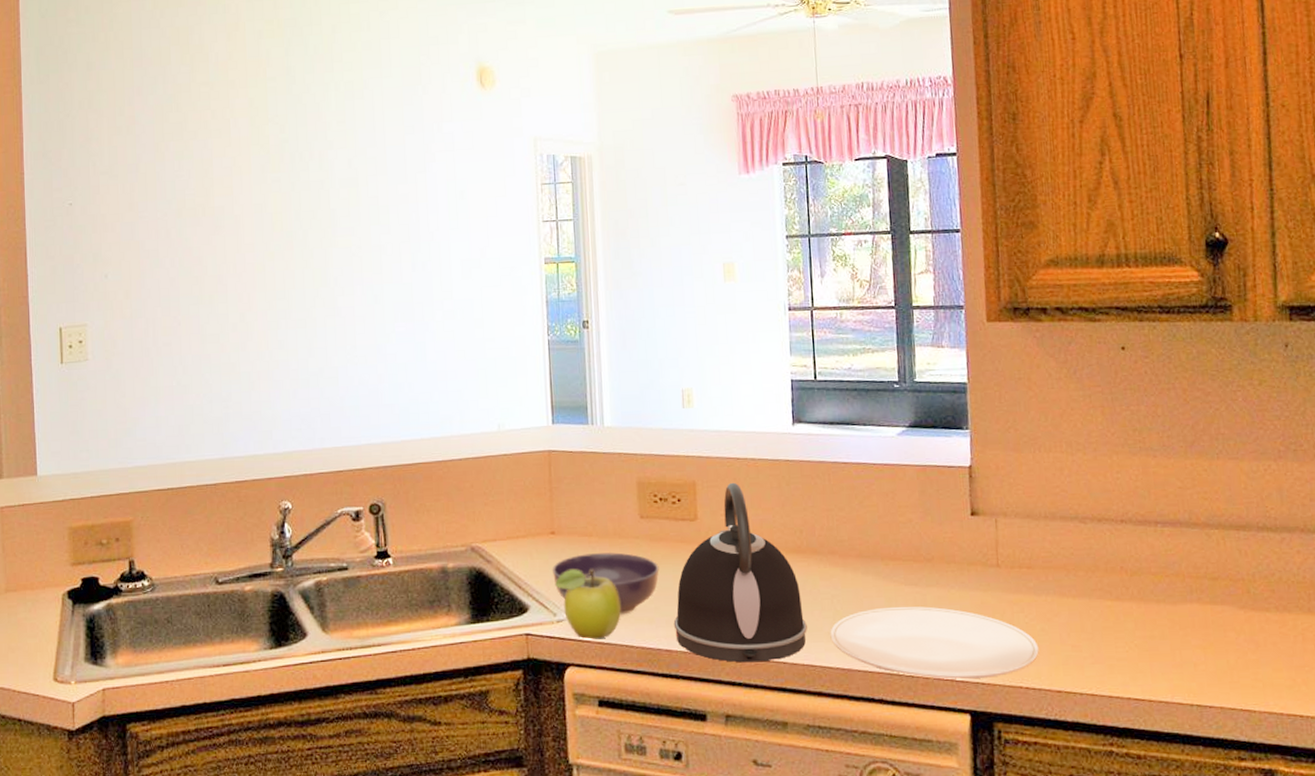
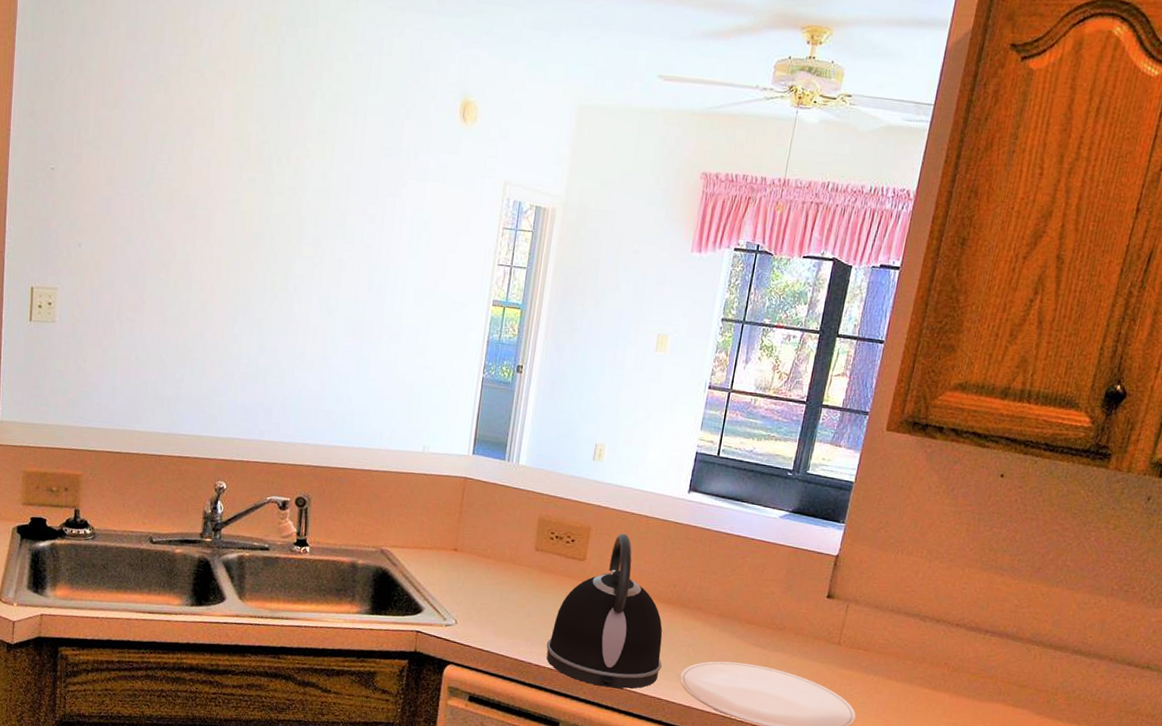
bowl: present [552,552,659,615] -> none [448,572,544,630]
fruit: present [555,569,621,640] -> none [449,583,504,647]

